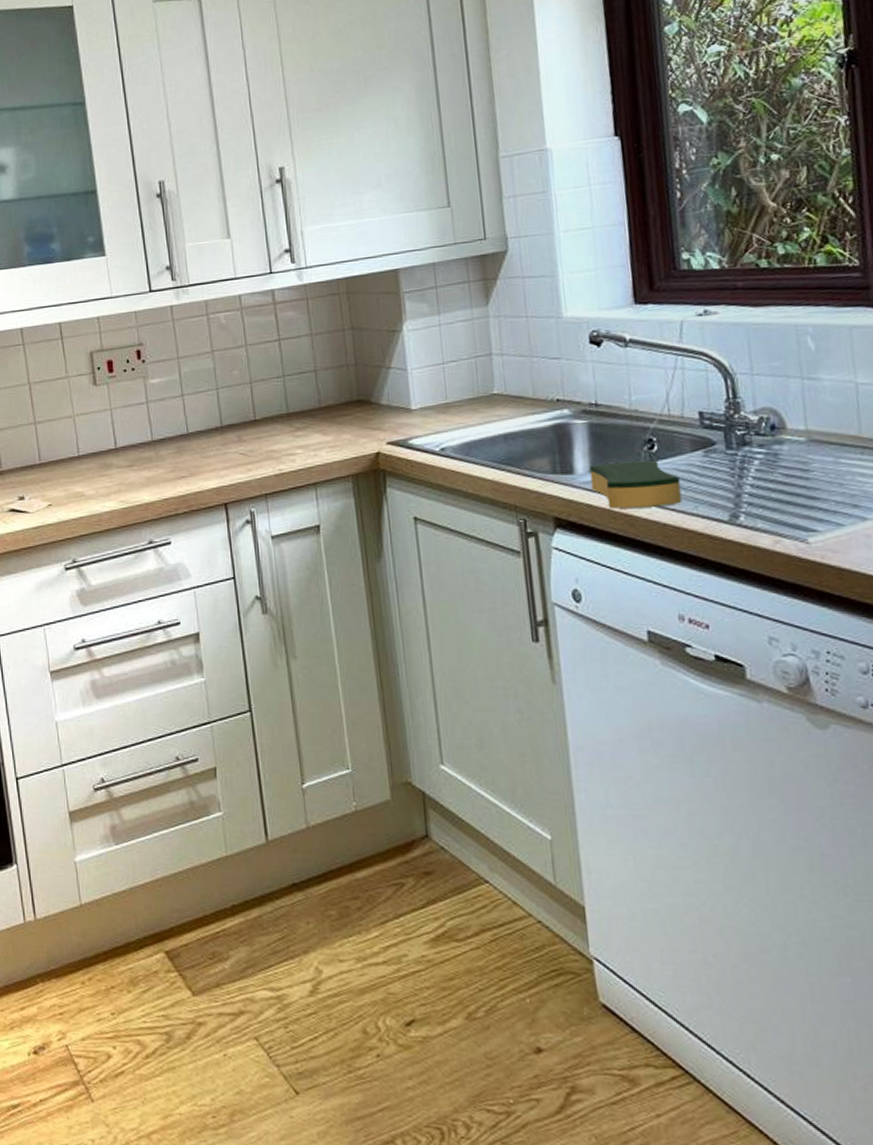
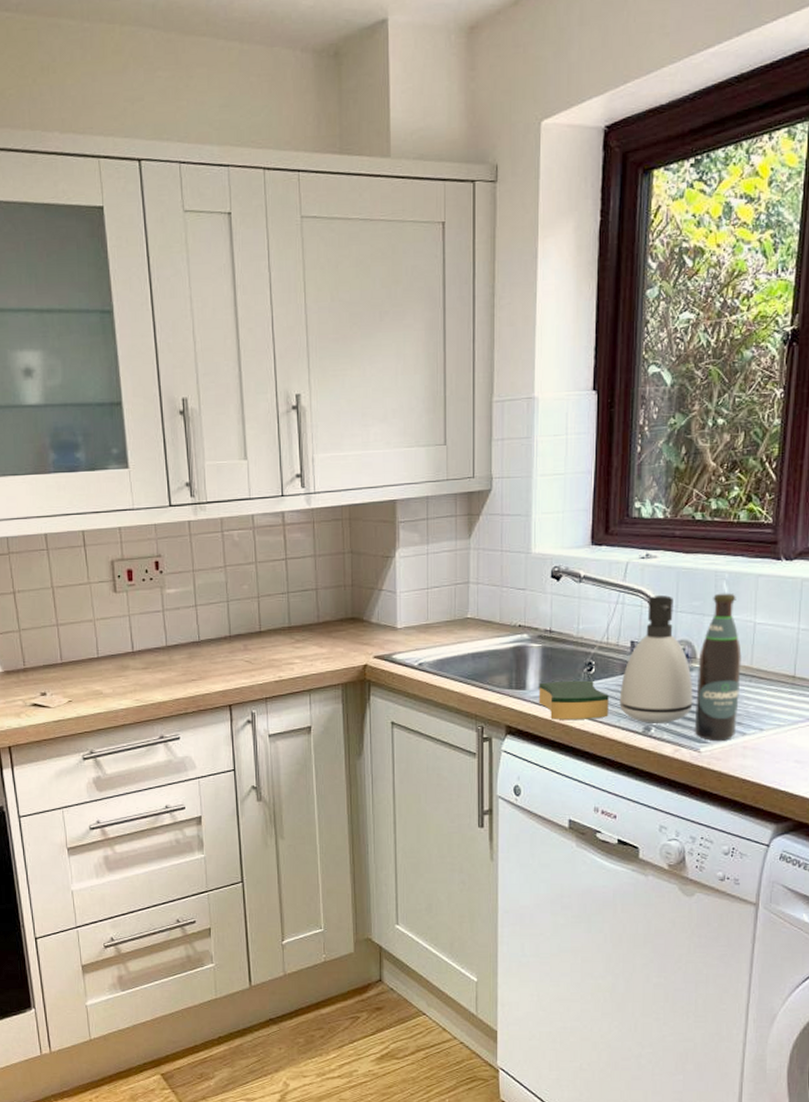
soap dispenser: none [692,356,791,510] -> present [619,595,693,723]
bottle: none [789,349,854,528] -> present [694,593,742,741]

